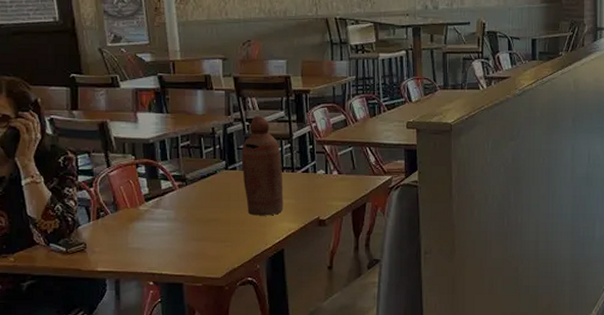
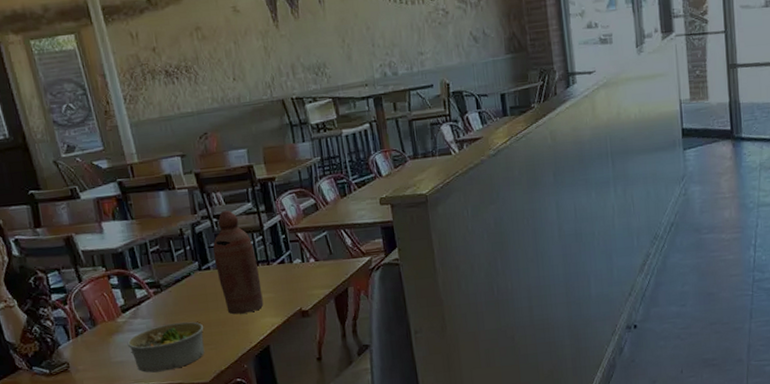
bowl: none [146,217,223,262] -> present [127,322,205,373]

